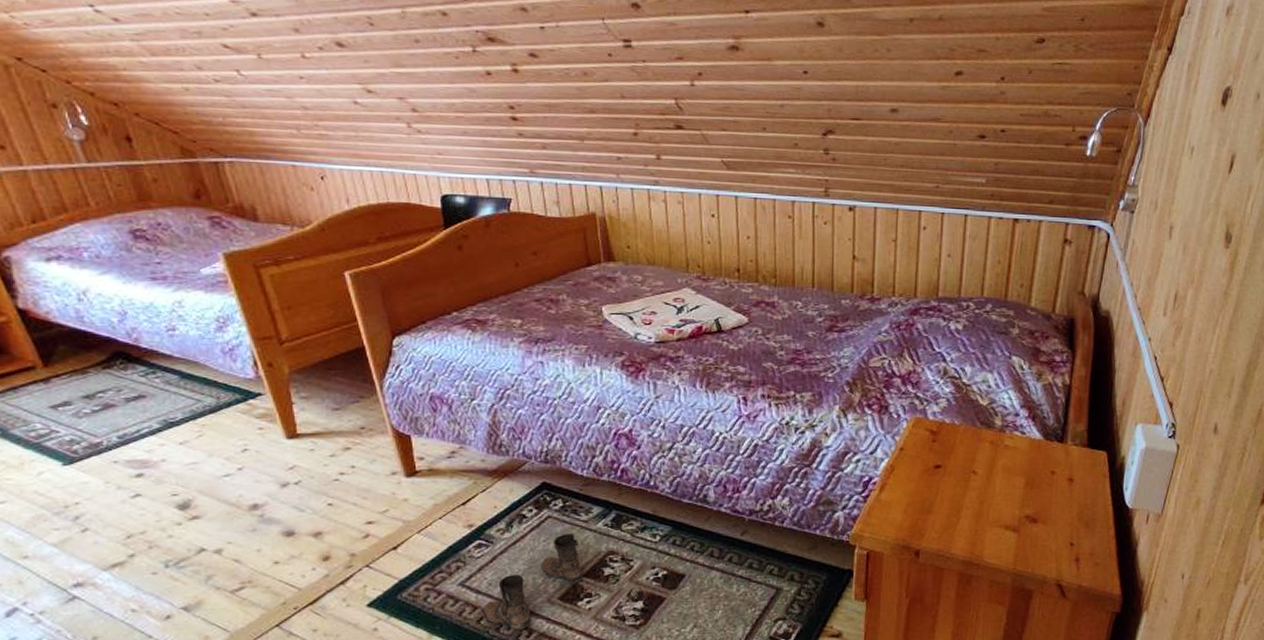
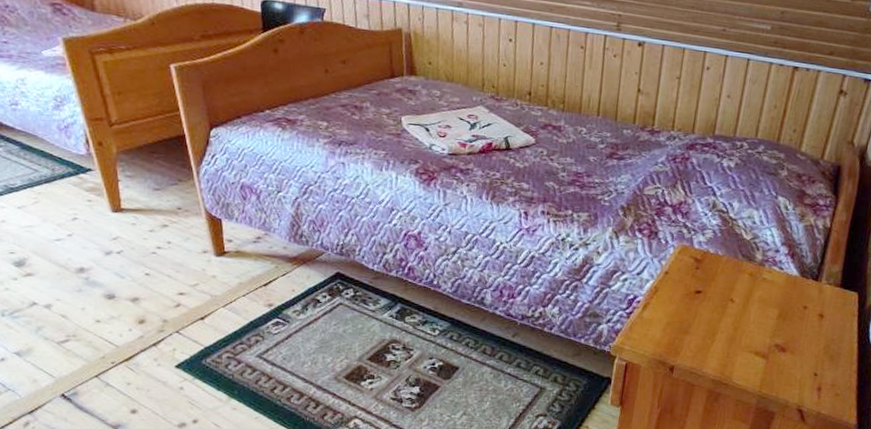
boots: present [482,534,582,630] -> none [276,320,367,401]

